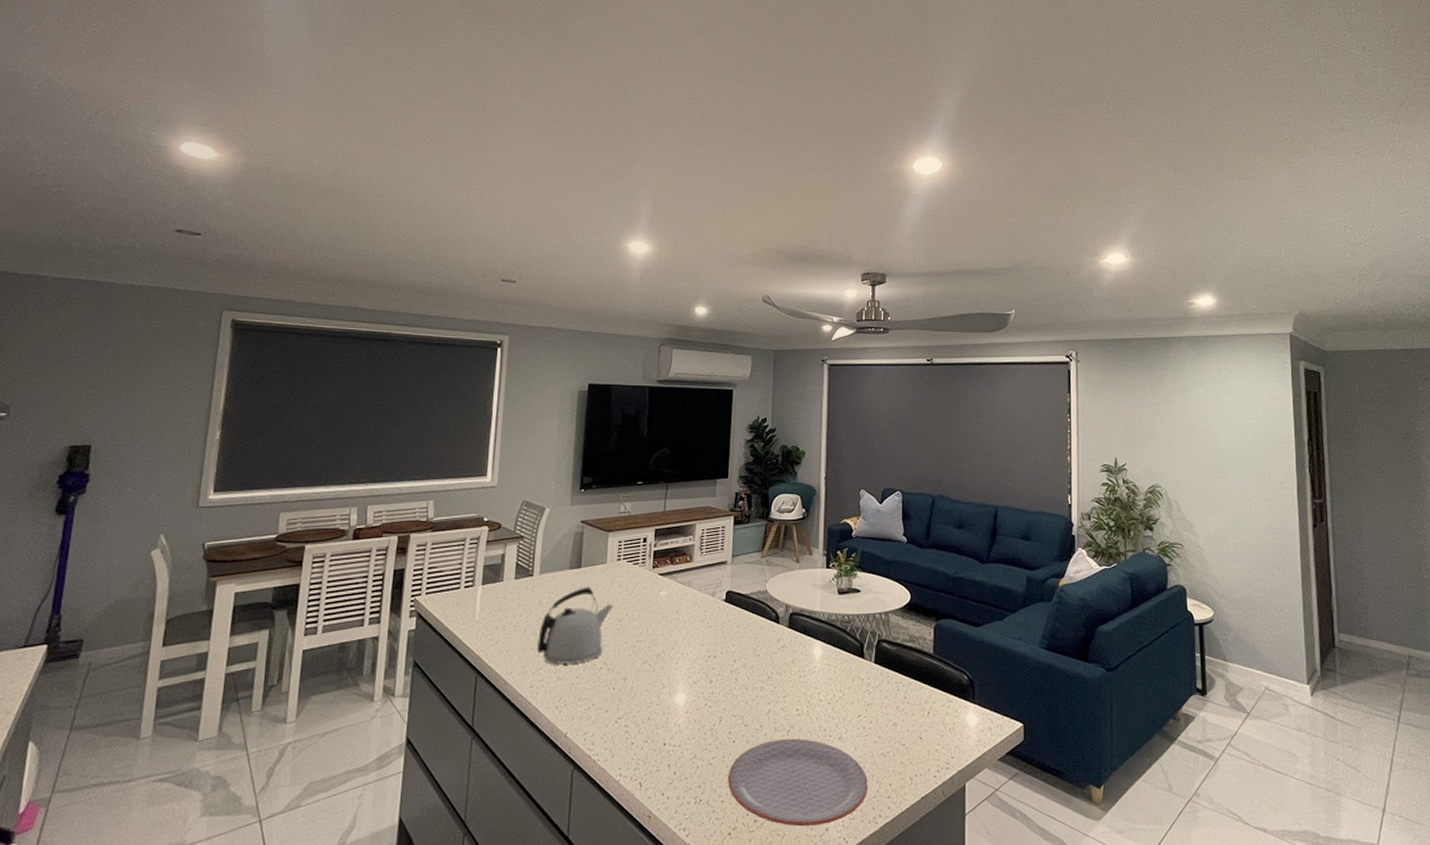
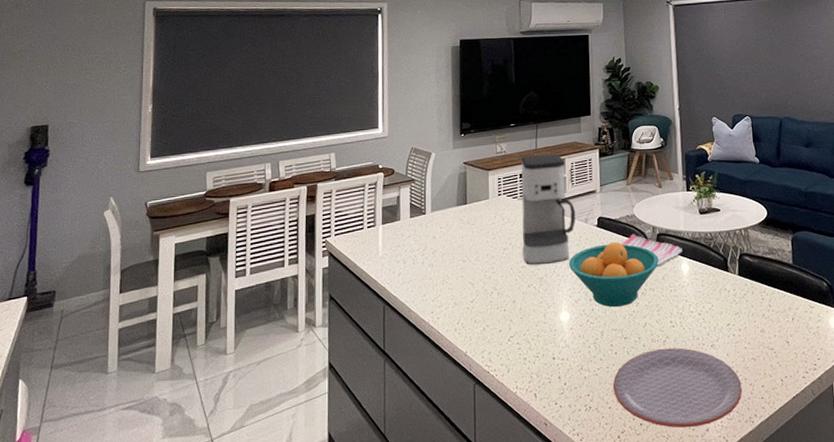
kettle: present [536,587,614,666] -> none [434,220,499,293]
coffee maker: none [640,517,703,640] -> present [521,153,576,265]
fruit bowl: none [690,619,790,690] -> present [569,241,660,307]
dish towel: none [749,611,816,649] -> present [620,233,682,267]

